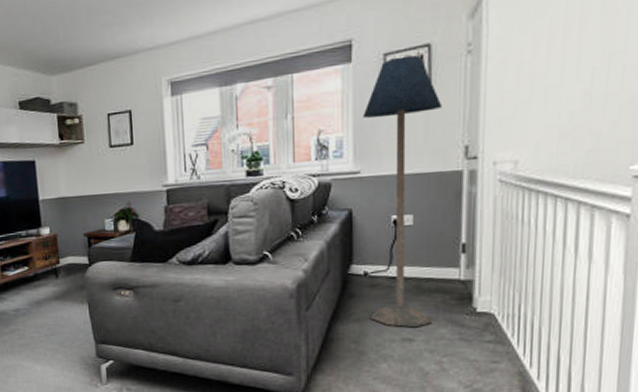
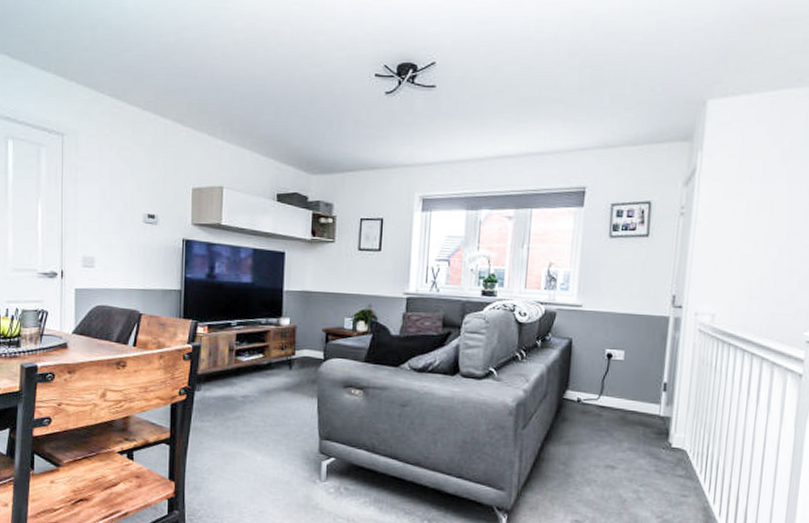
floor lamp: present [362,54,443,328] -> none [579,208,657,456]

